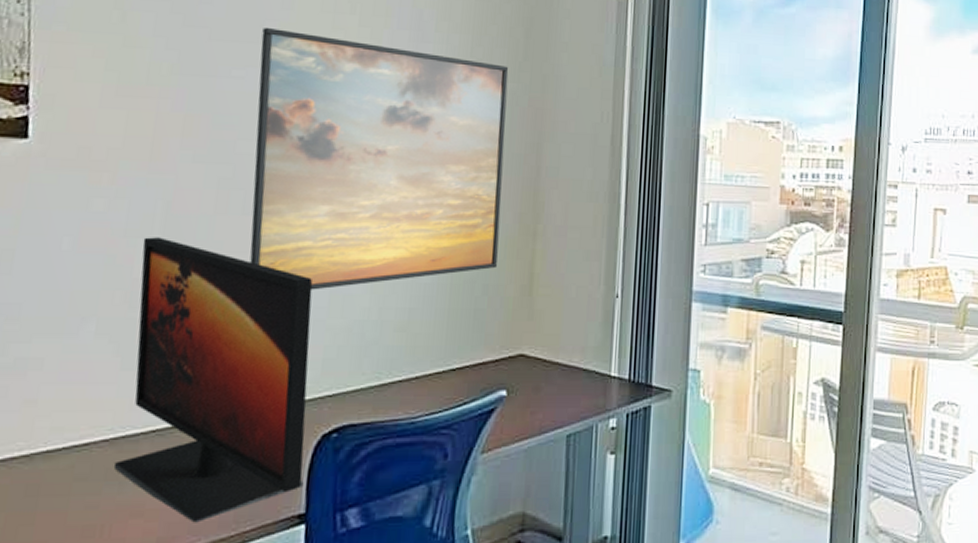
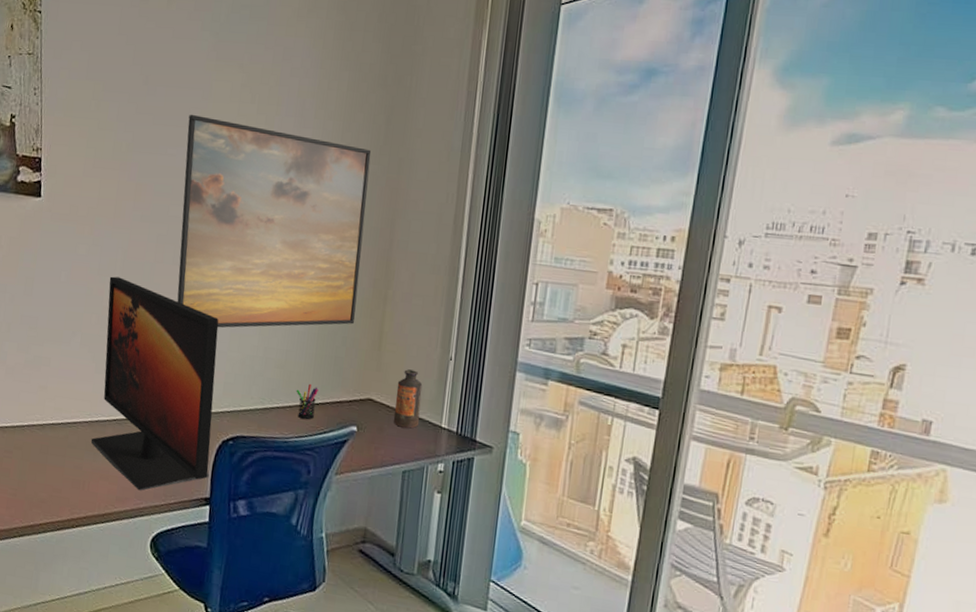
pen holder: none [424,345,454,392] -> present [296,383,318,420]
bottle: none [552,314,586,383] -> present [394,369,423,429]

